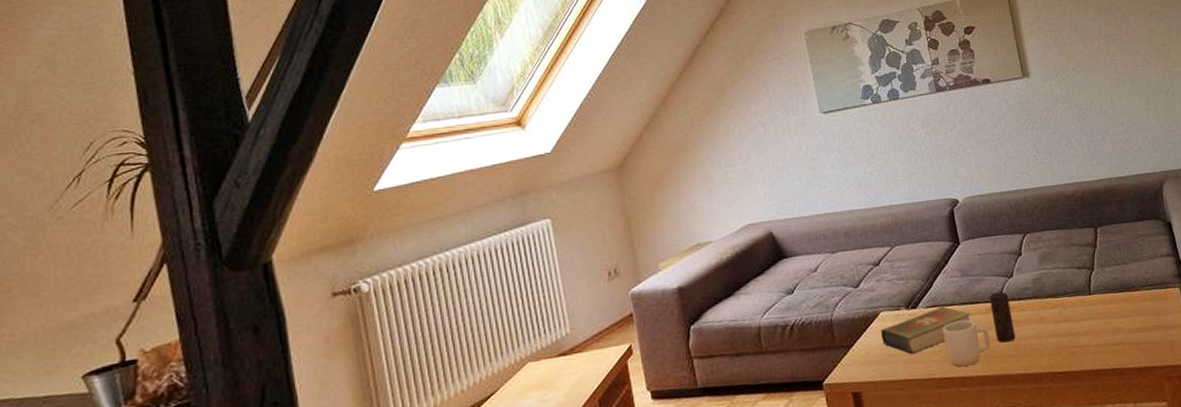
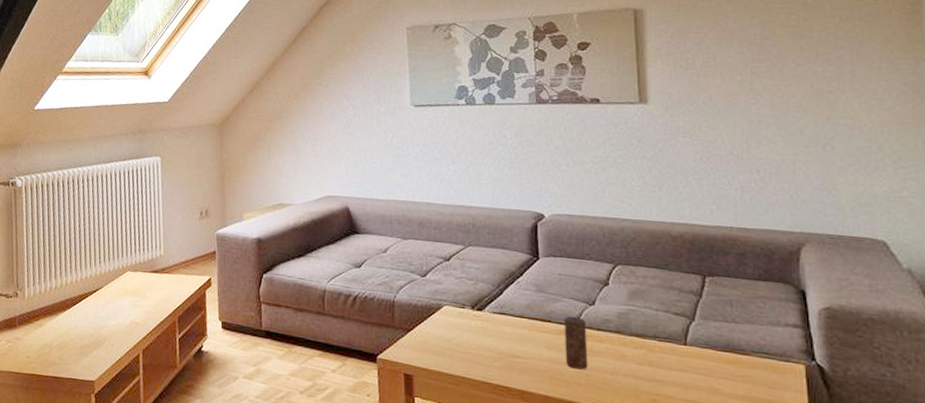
book: present [881,306,971,354] -> none [442,315,541,353]
mug: present [942,320,991,367] -> none [506,333,559,382]

